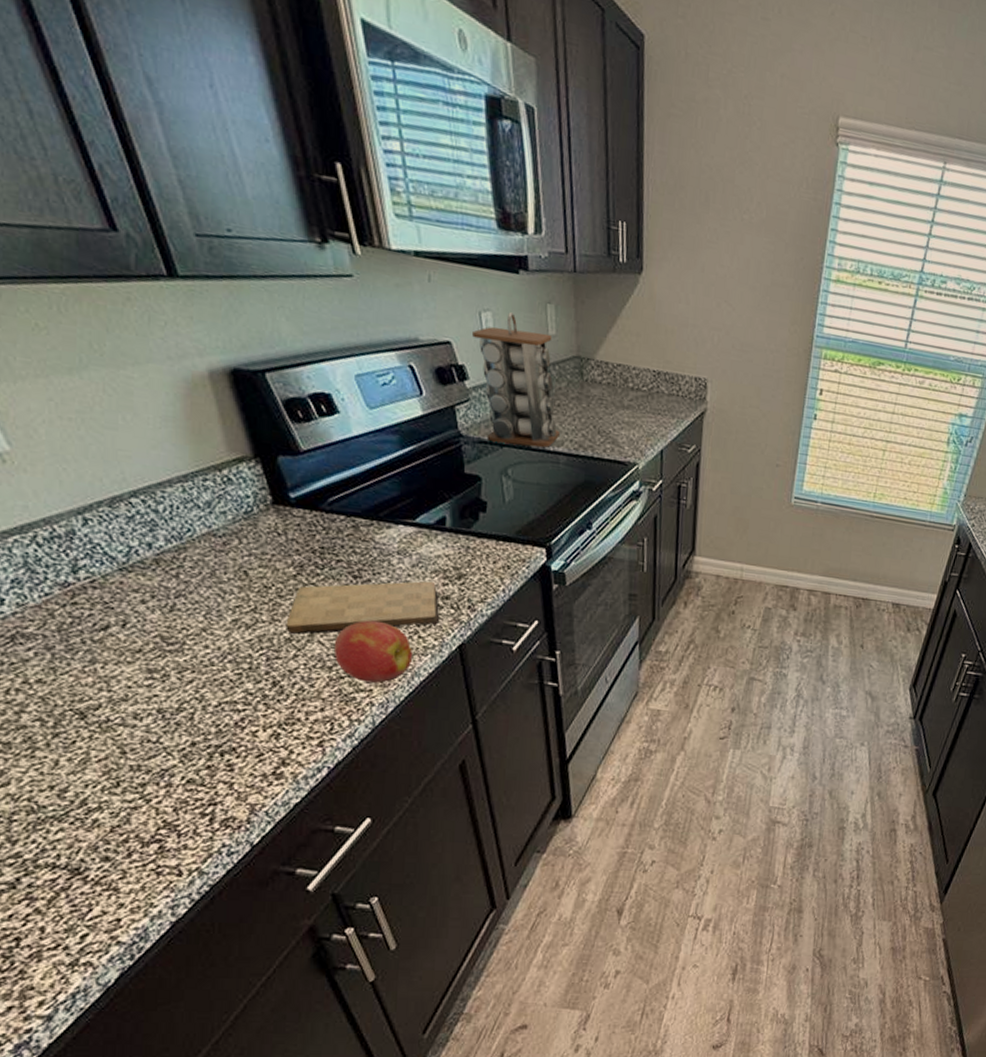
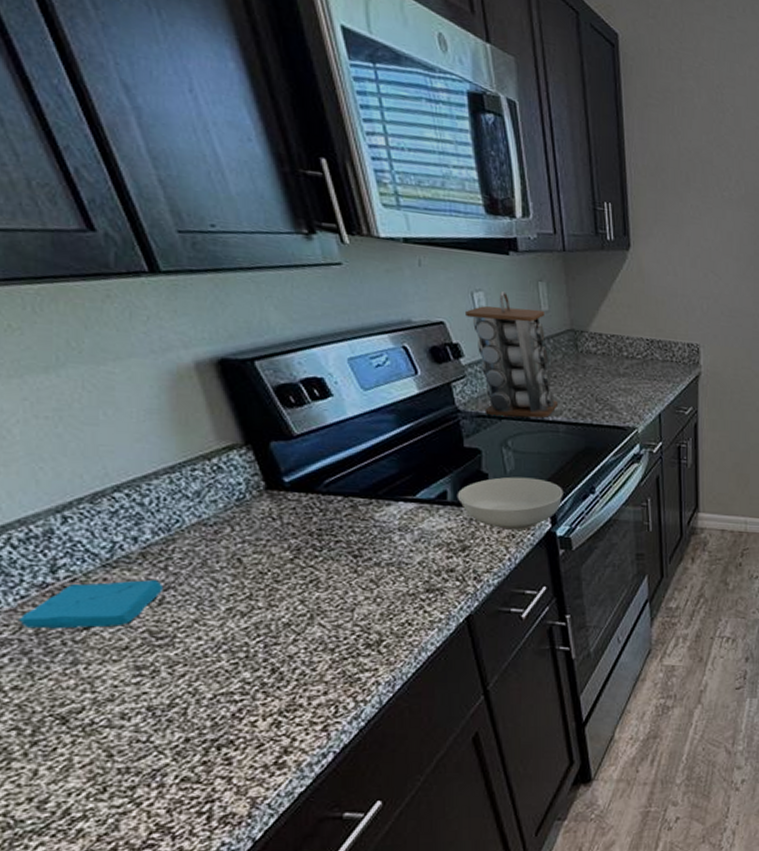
sponge: none [42,585,176,630] -> present [17,580,164,629]
cutting board: present [286,581,439,634] -> none [284,555,444,618]
apple: present [333,620,413,683] -> none [335,598,419,661]
bowl: none [455,506,561,562] -> present [457,476,564,530]

